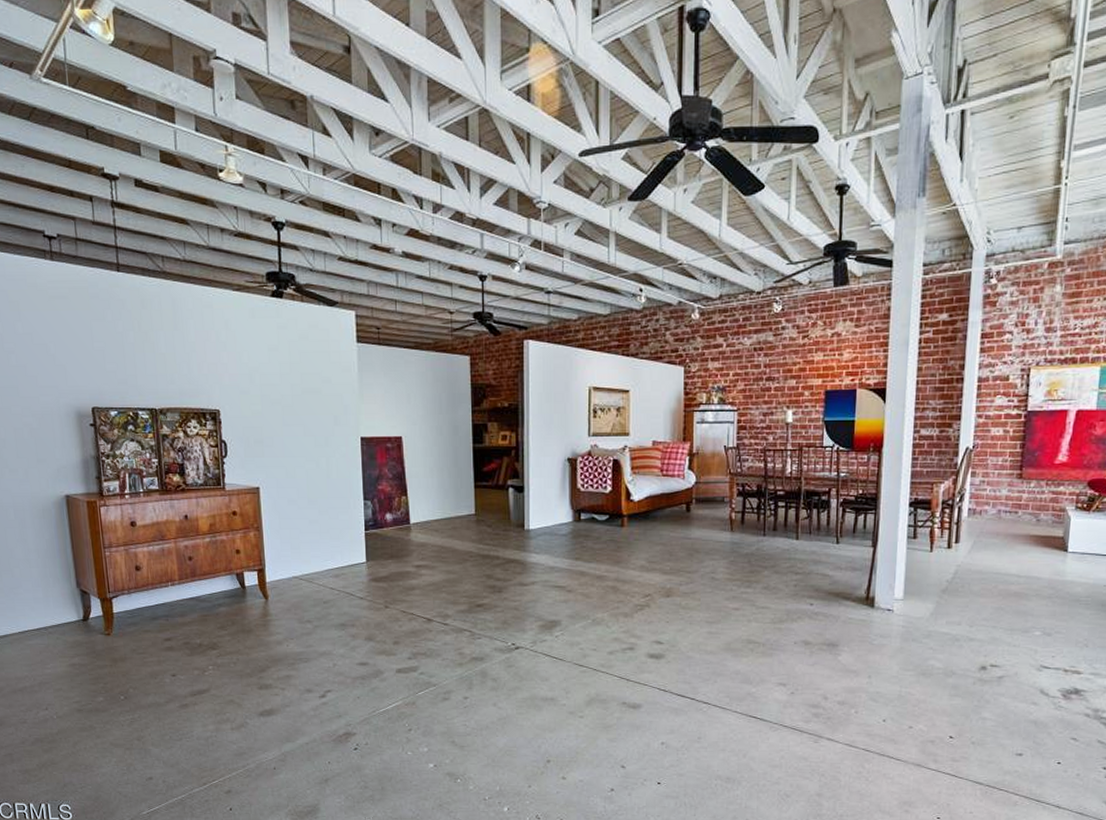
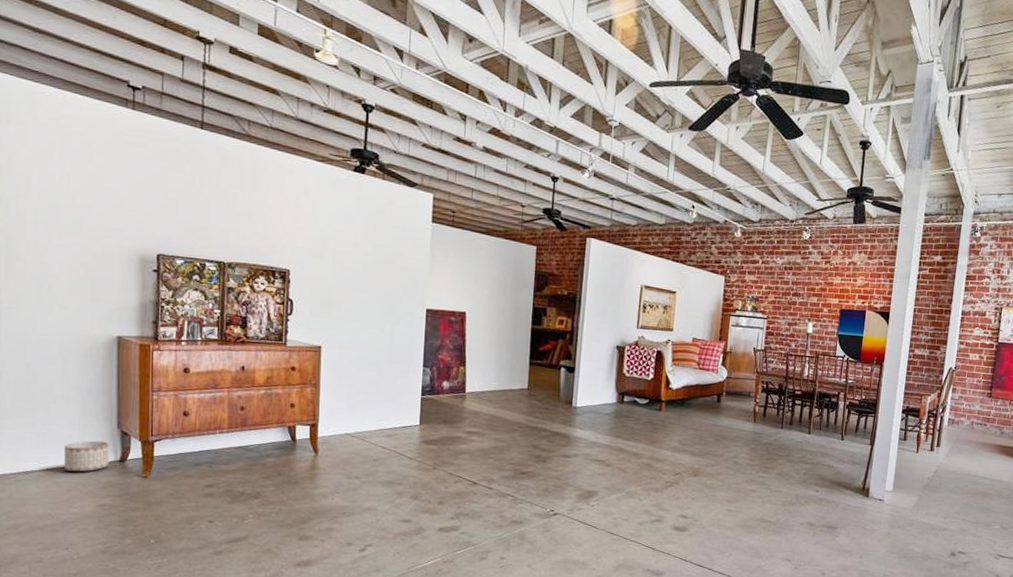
planter: none [31,601,74,633] -> present [63,440,110,472]

